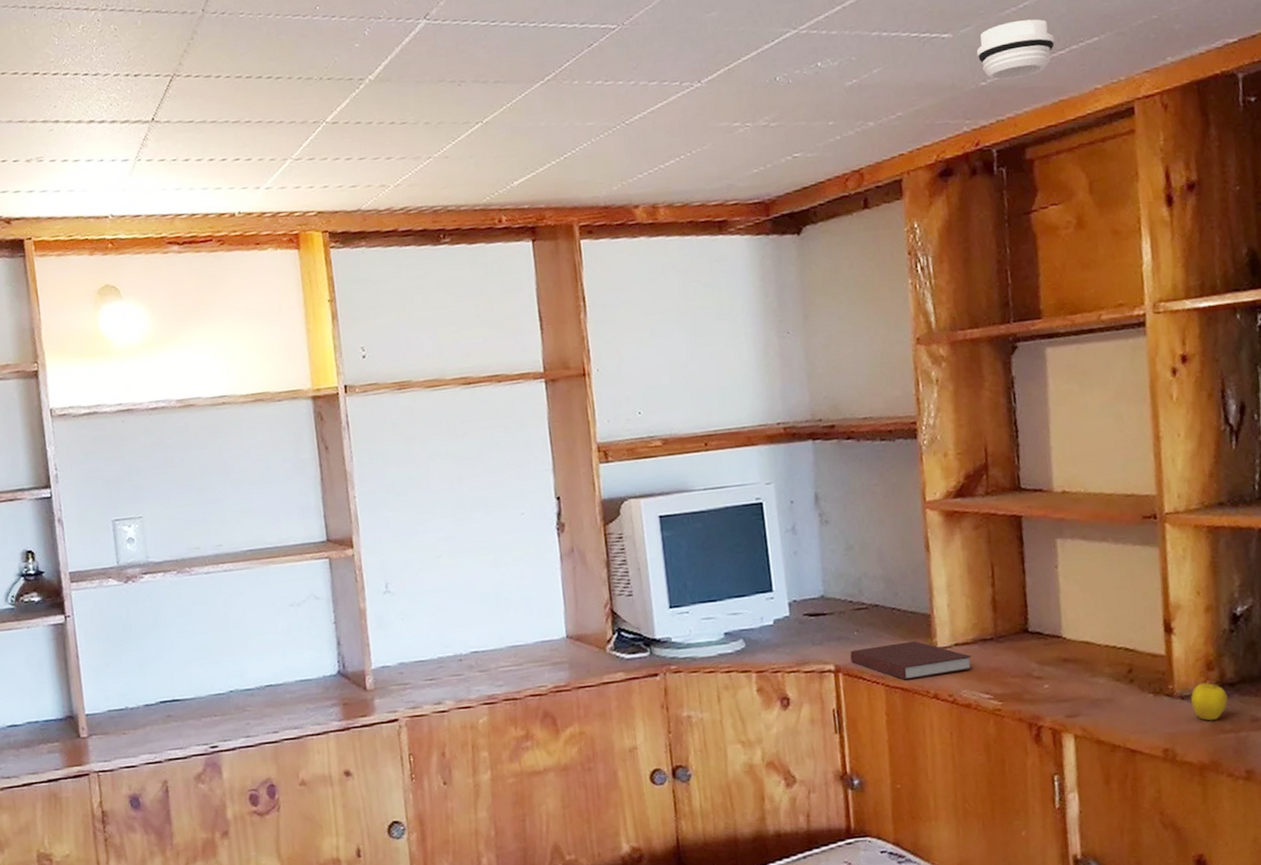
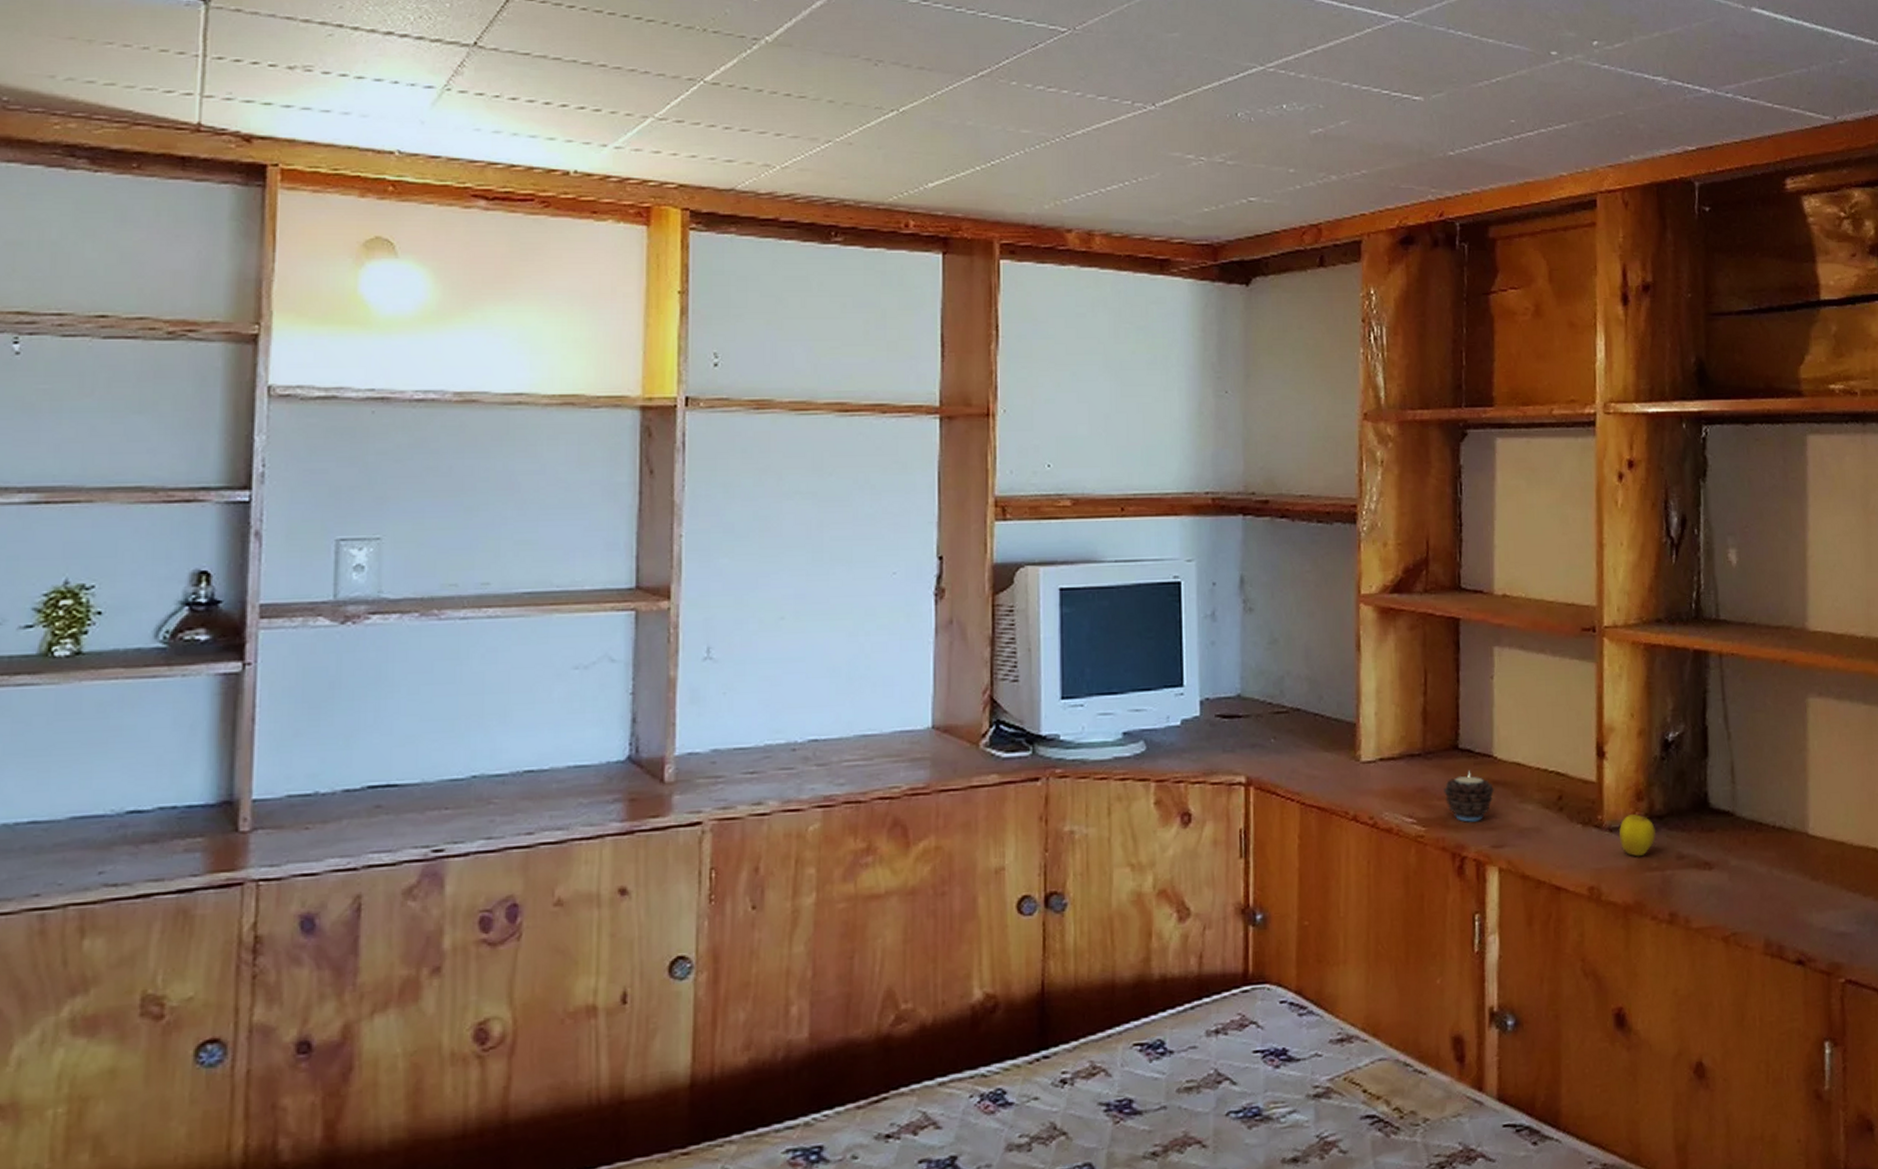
notebook: present [850,641,973,680] -> none [1264,753,1397,798]
smoke detector: present [976,19,1055,80] -> none [1446,95,1525,153]
candle: none [1017,651,1066,696] -> present [1444,771,1495,822]

